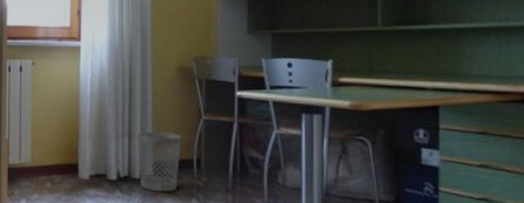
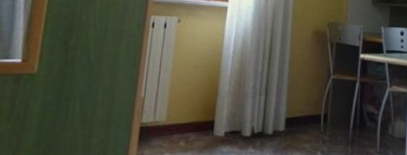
wastebasket: present [138,131,182,192] -> none [272,89,313,146]

